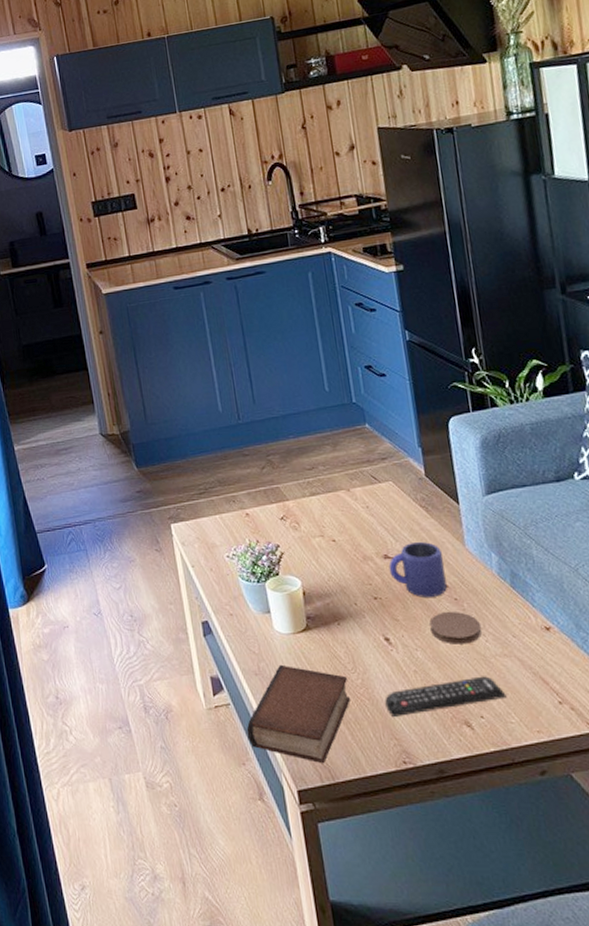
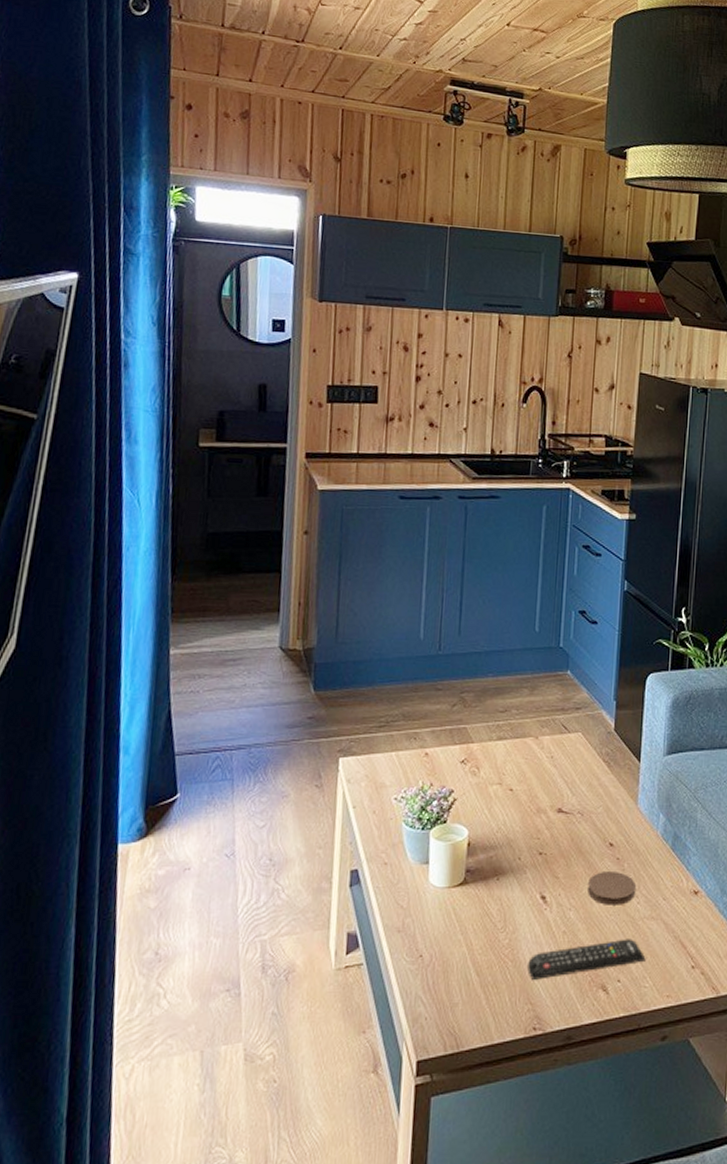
book: present [246,664,351,763] -> none [374,921,494,1030]
mug: present [388,541,447,597] -> none [560,797,615,855]

